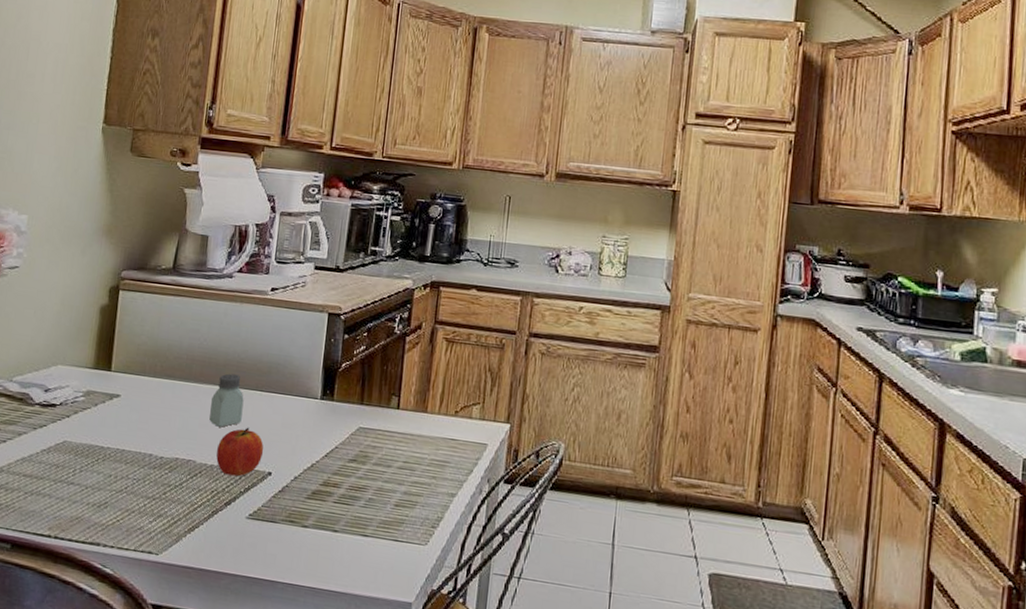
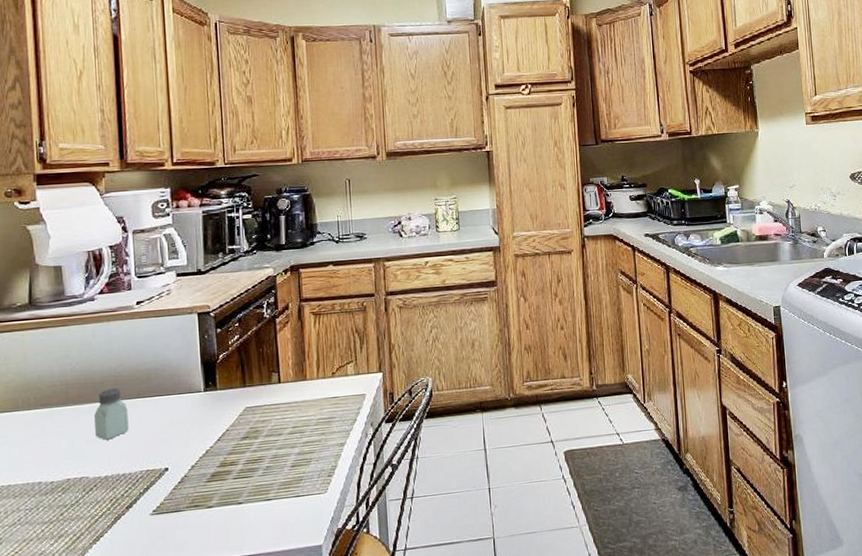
fruit: present [216,427,264,477] -> none [108,433,157,482]

